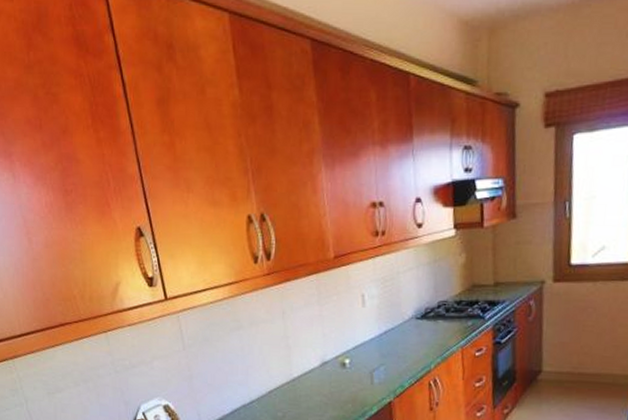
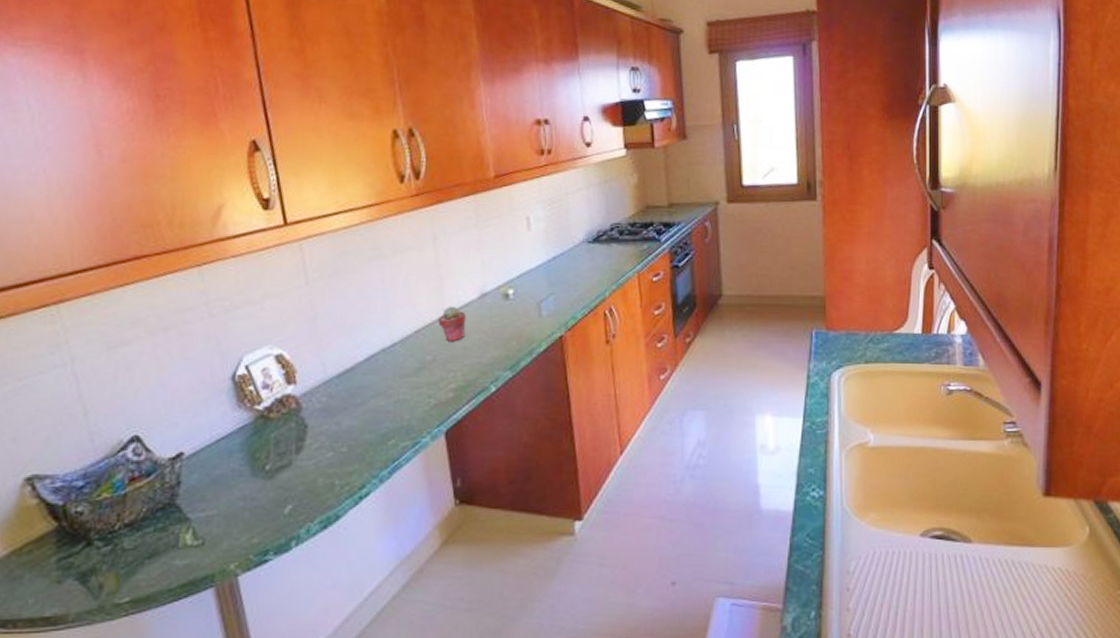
potted succulent: none [287,371,310,402] -> present [438,306,467,342]

